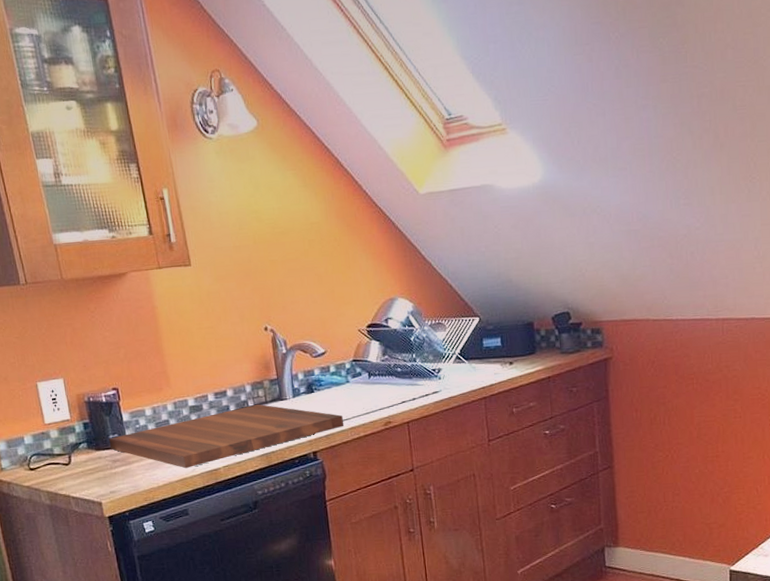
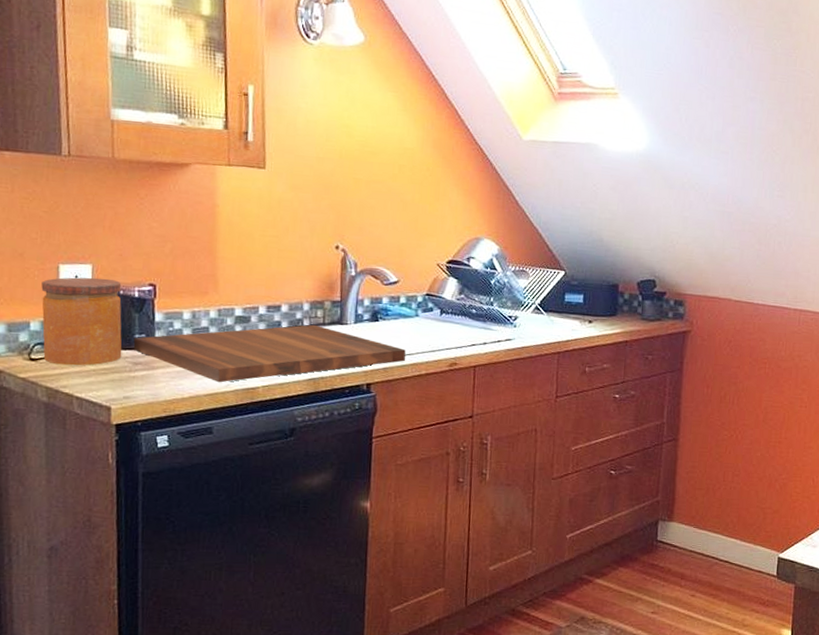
jar: none [26,389,102,471] -> present [41,277,122,366]

